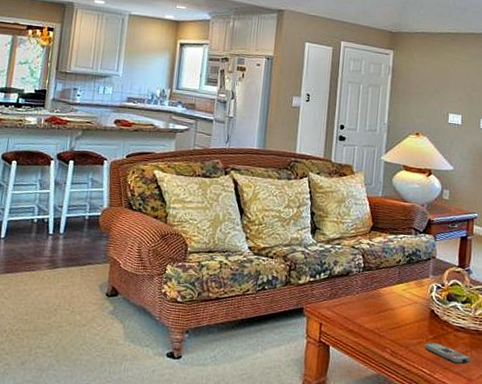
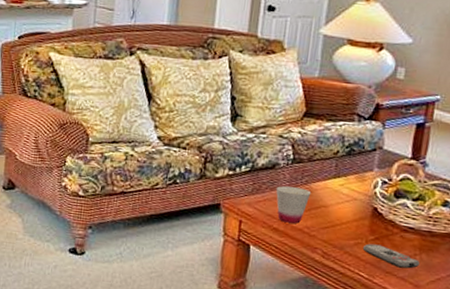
cup: none [350,291,380,325] -> present [276,186,312,224]

